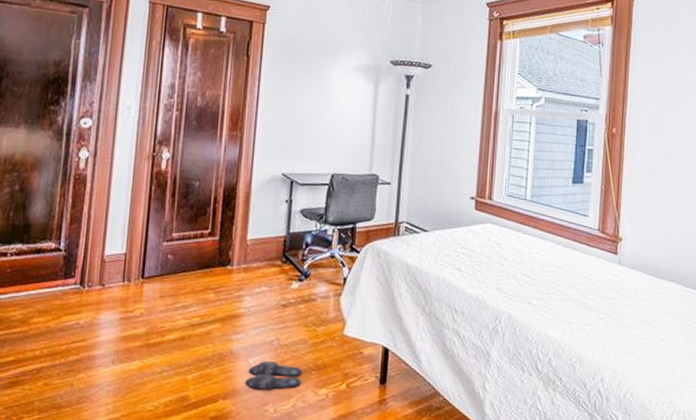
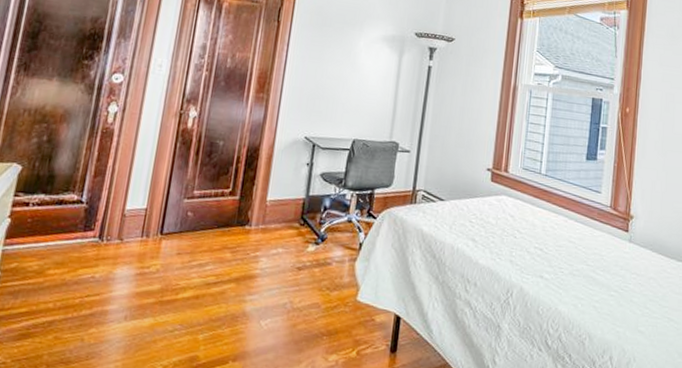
slippers: present [246,361,302,390] -> none [256,324,314,354]

